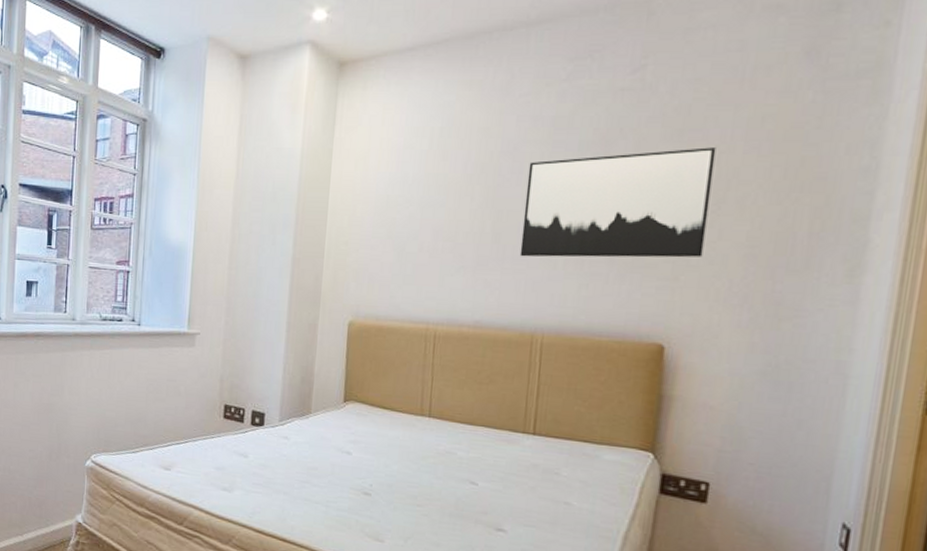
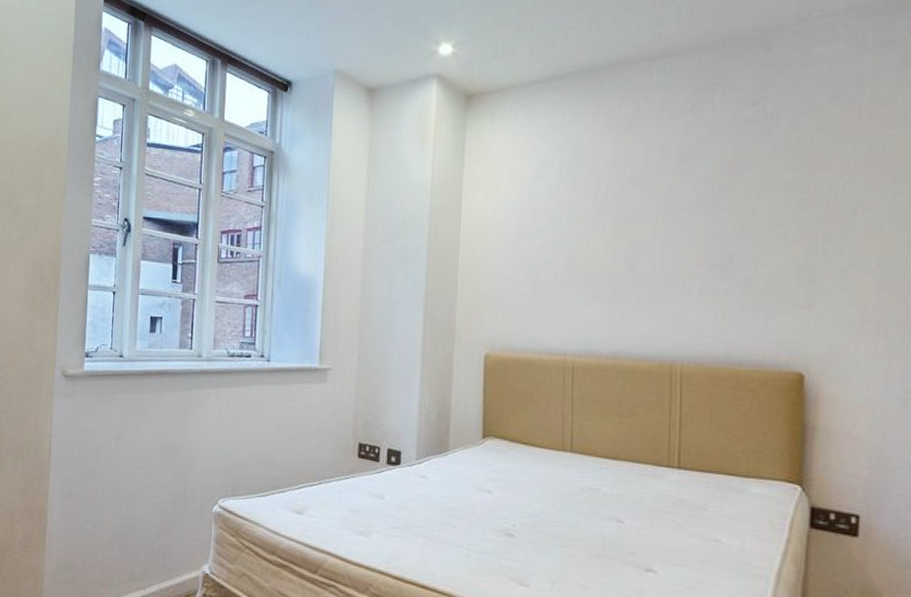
wall art: present [519,147,716,258] -> none [654,176,840,287]

